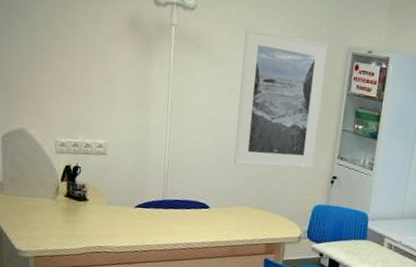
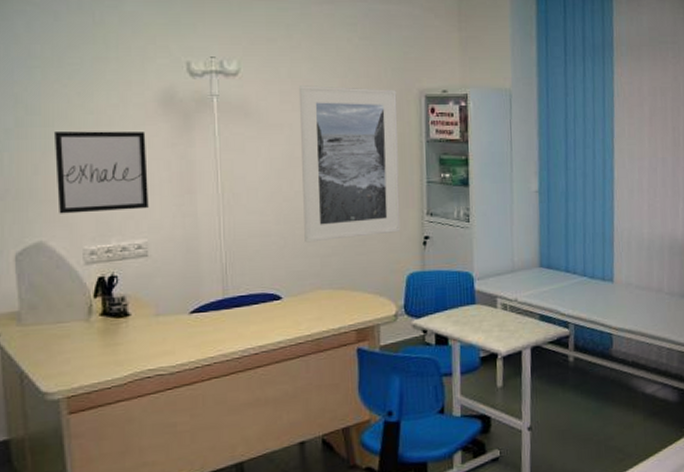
wall art: none [38,37,113,115] -> present [55,131,149,214]

